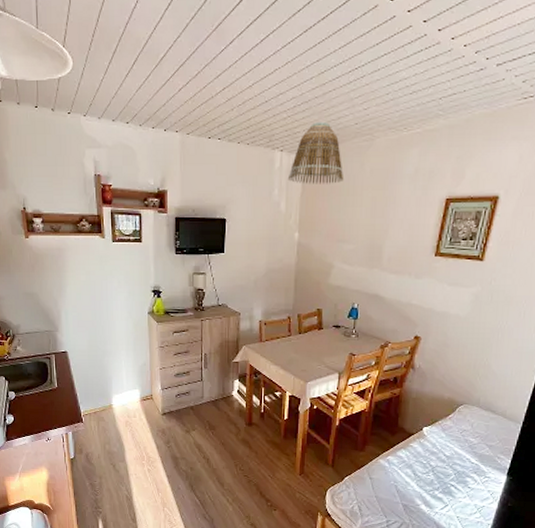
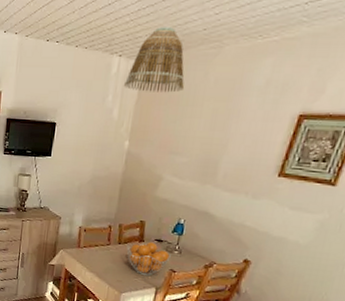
fruit basket: none [307,328,349,362] -> present [126,241,171,276]

